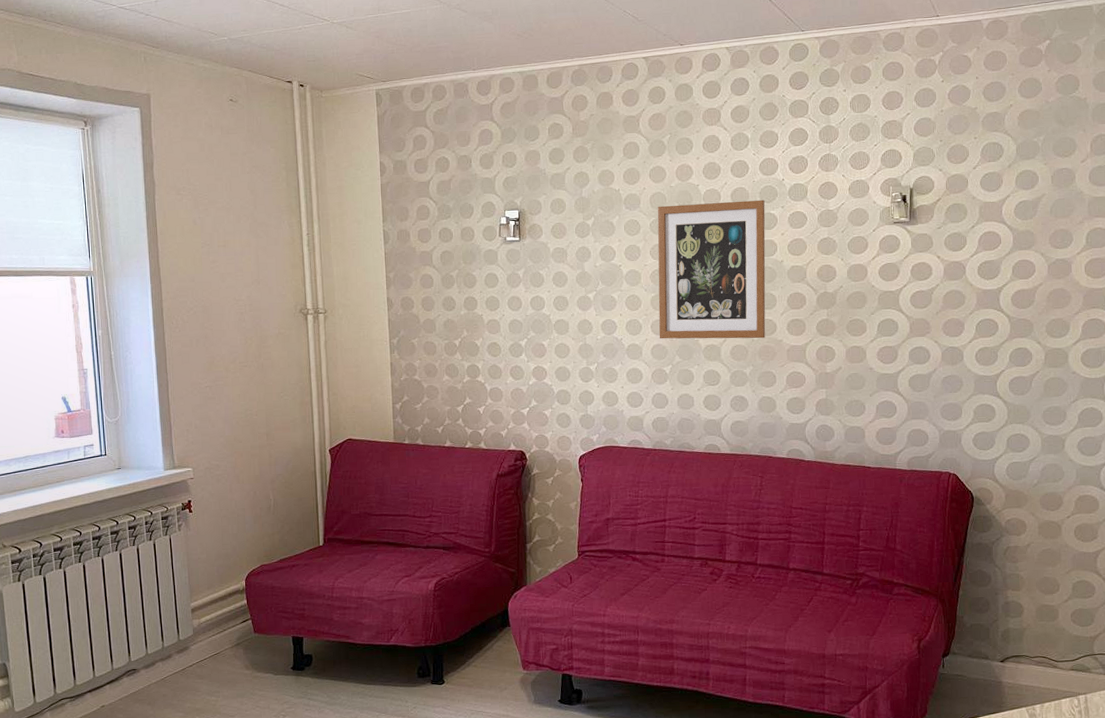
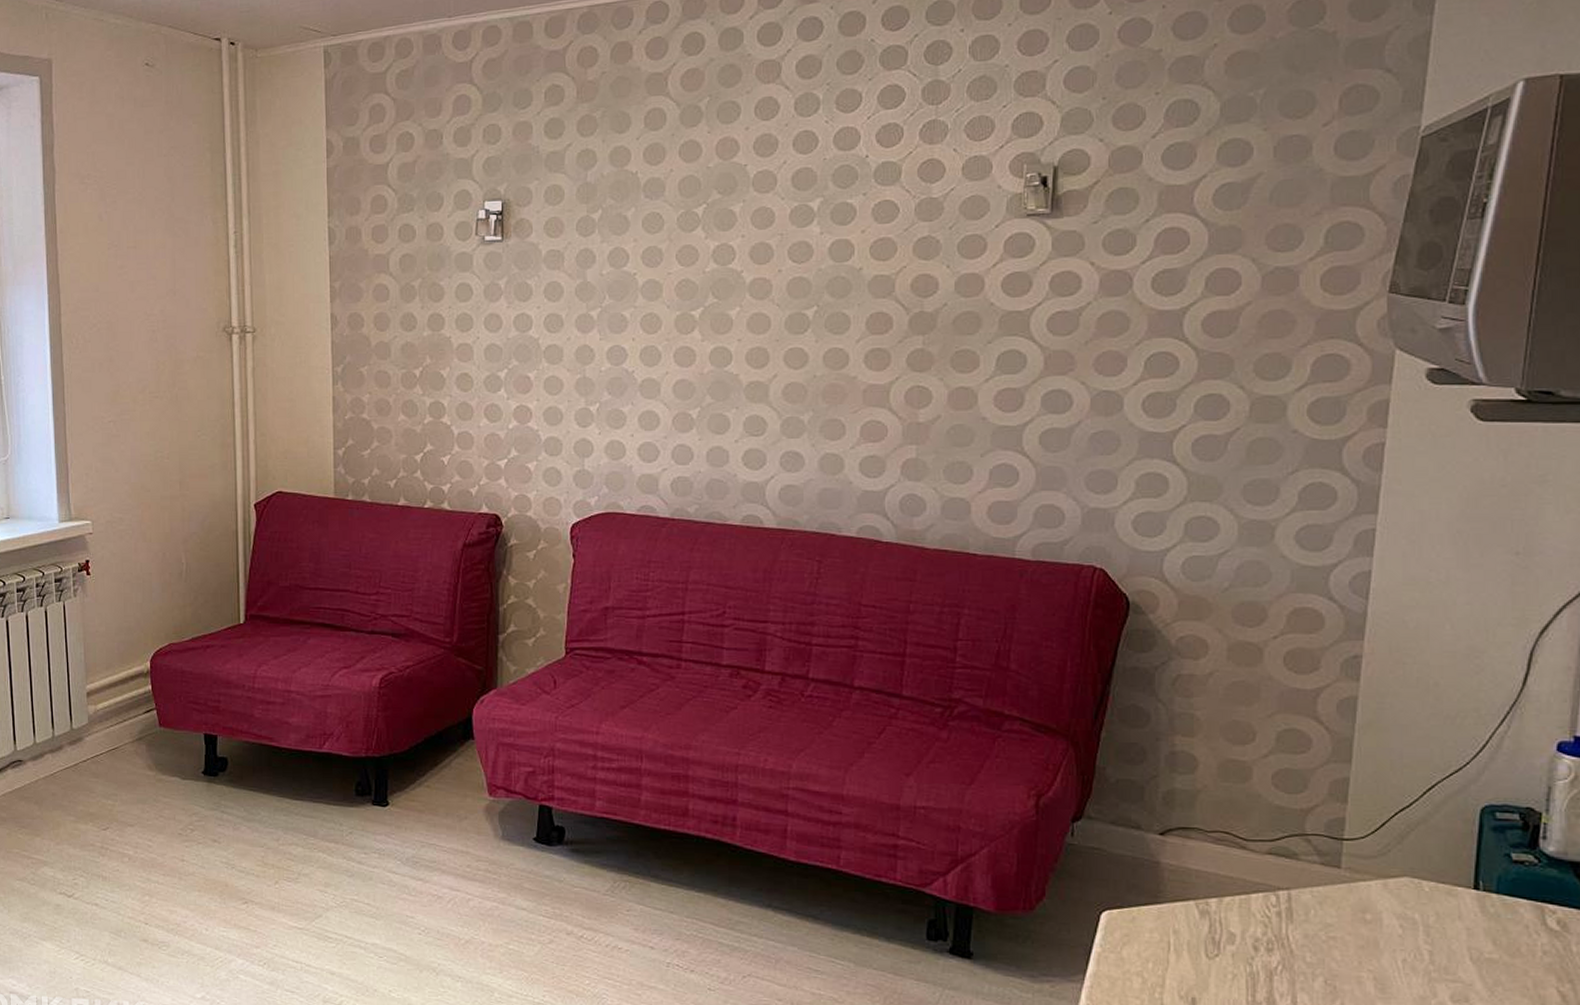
wall art: present [657,200,766,339] -> none [684,184,839,374]

